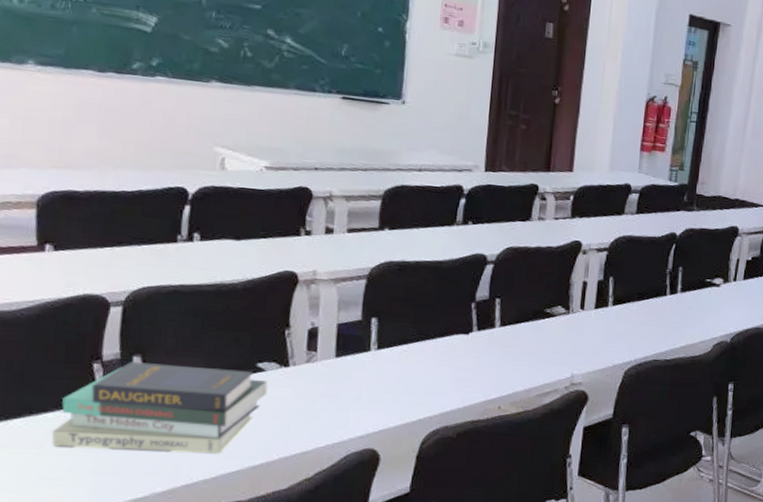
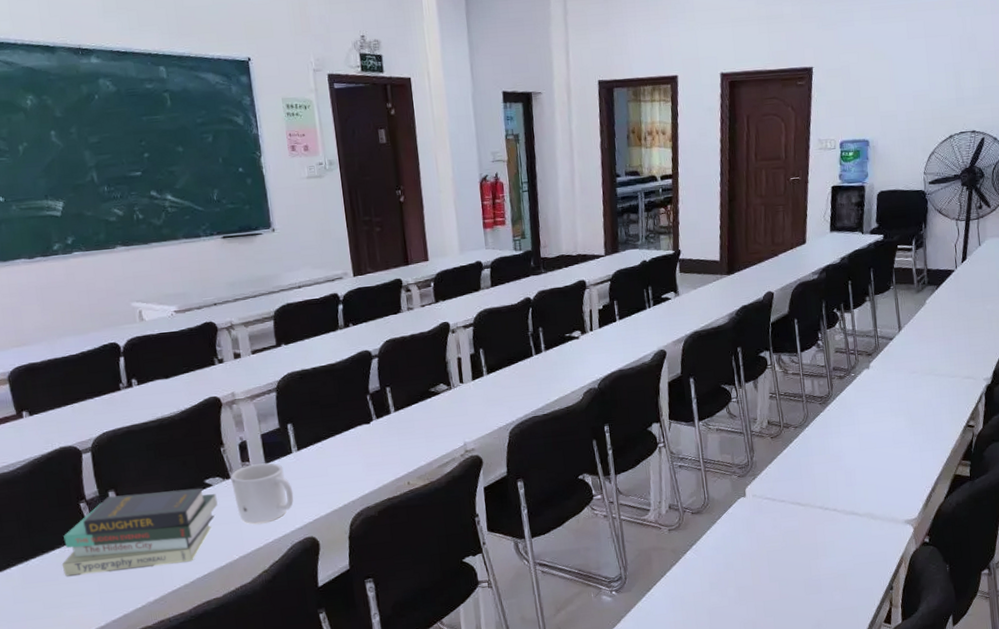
mug: none [289,355,362,425] -> present [230,462,294,525]

